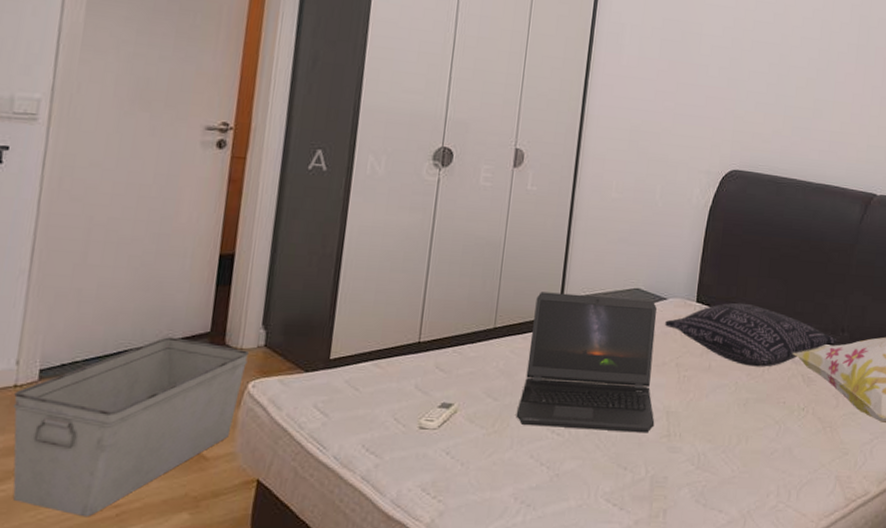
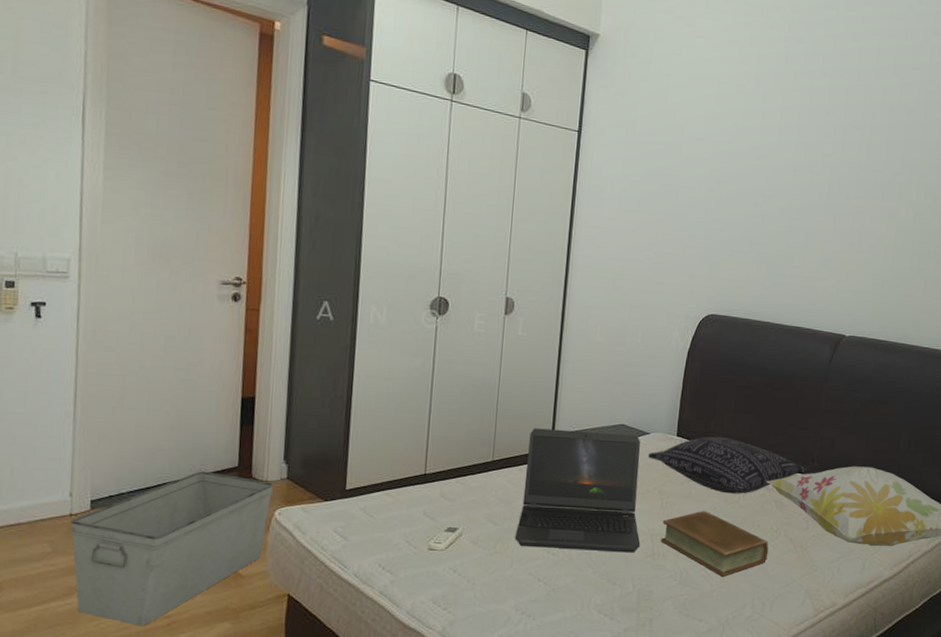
book: none [677,385,796,461] -> present [661,510,769,577]

